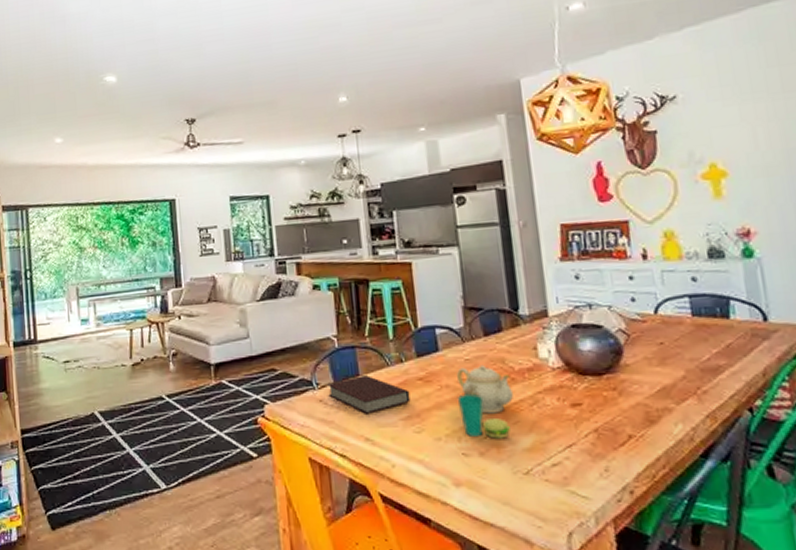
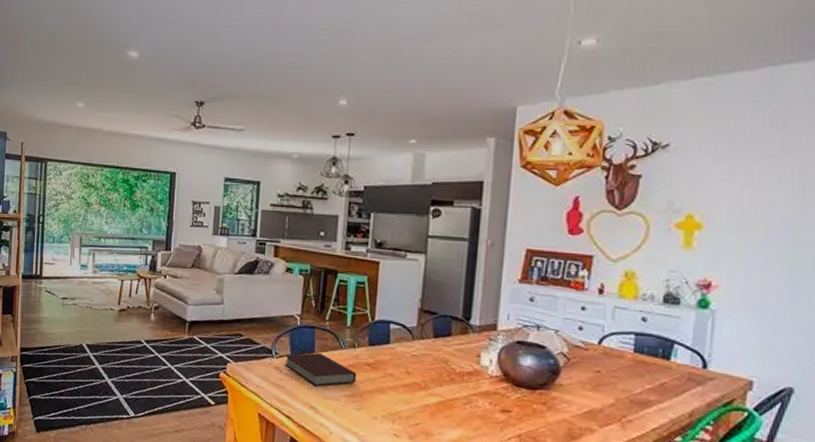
teapot: present [457,364,513,414] -> none [402,361,450,406]
cup: present [457,394,510,439] -> none [398,384,441,428]

